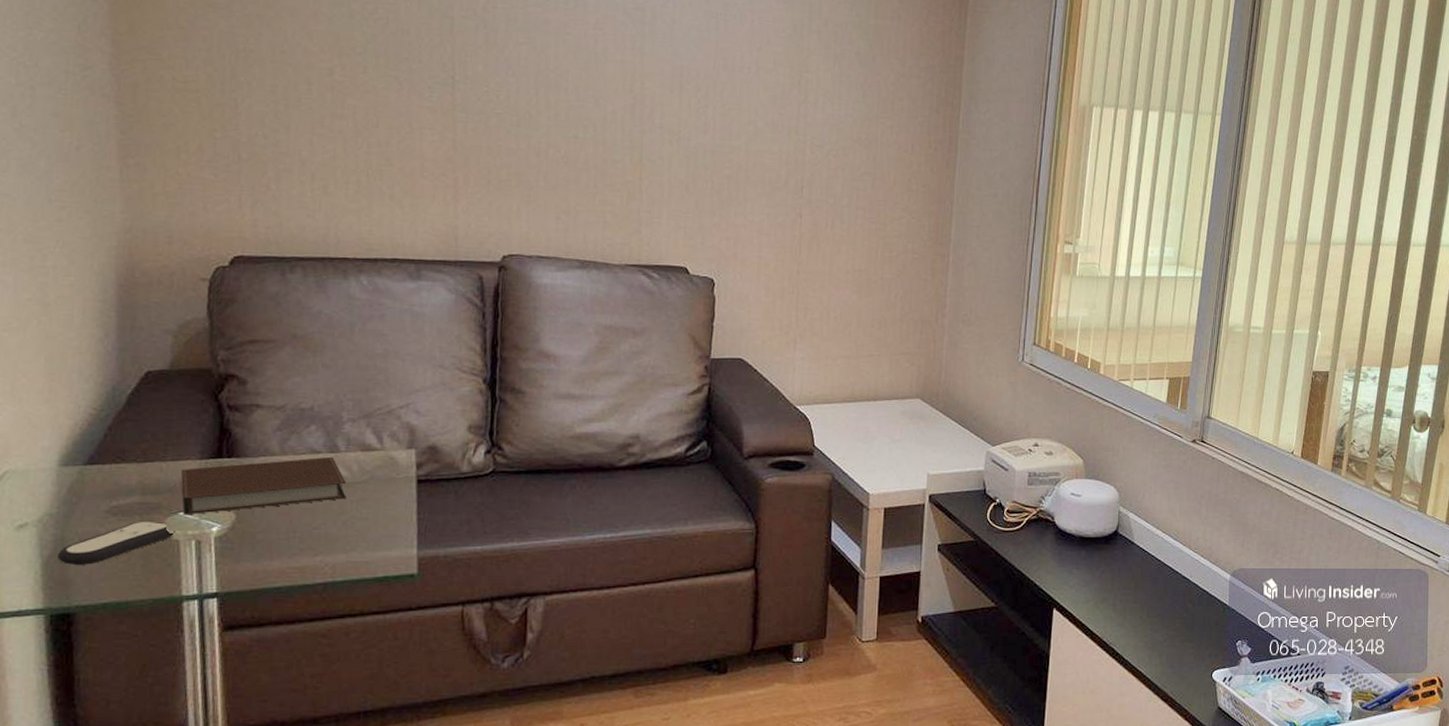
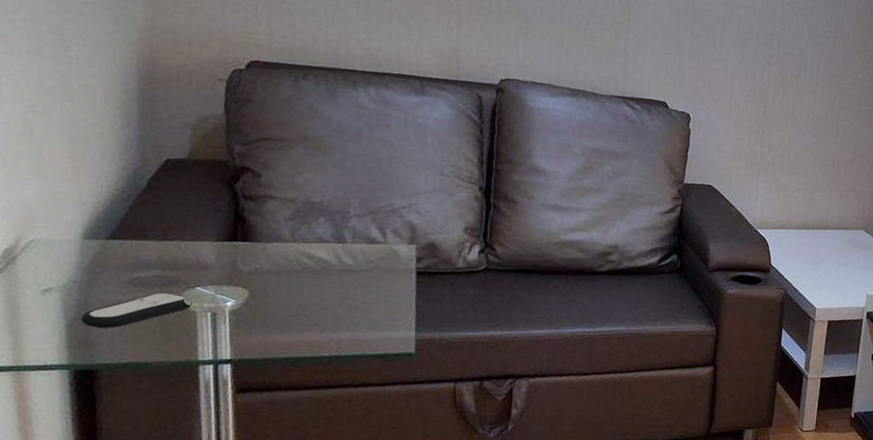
notebook: present [181,456,346,515] -> none [198,246,352,290]

